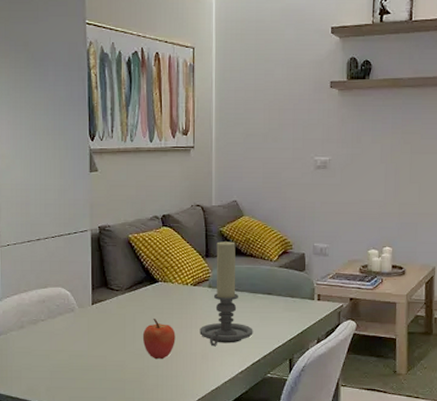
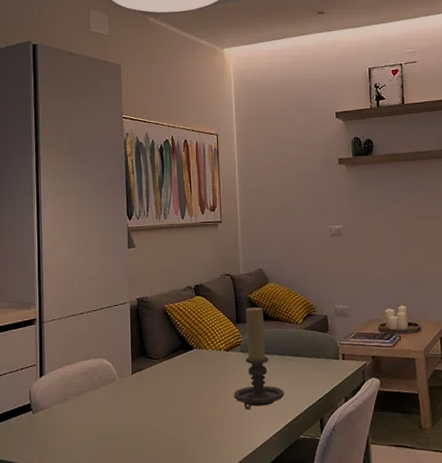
apple: present [142,319,176,360] -> none [180,385,212,426]

